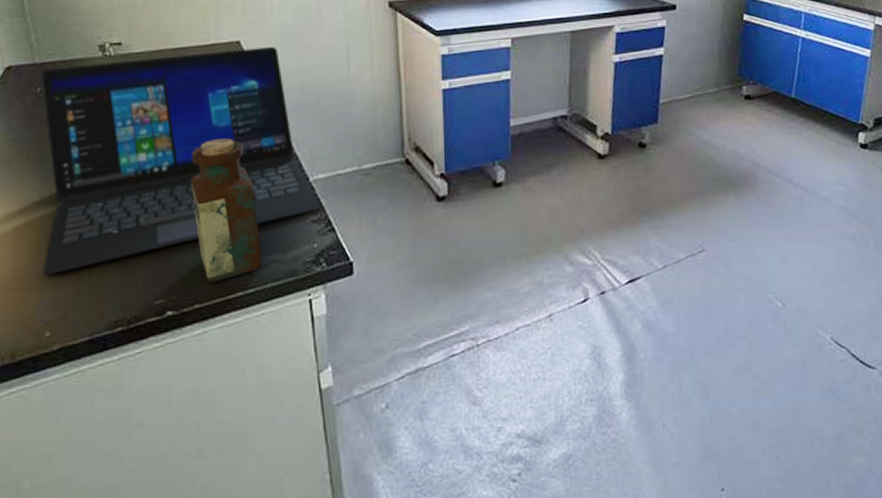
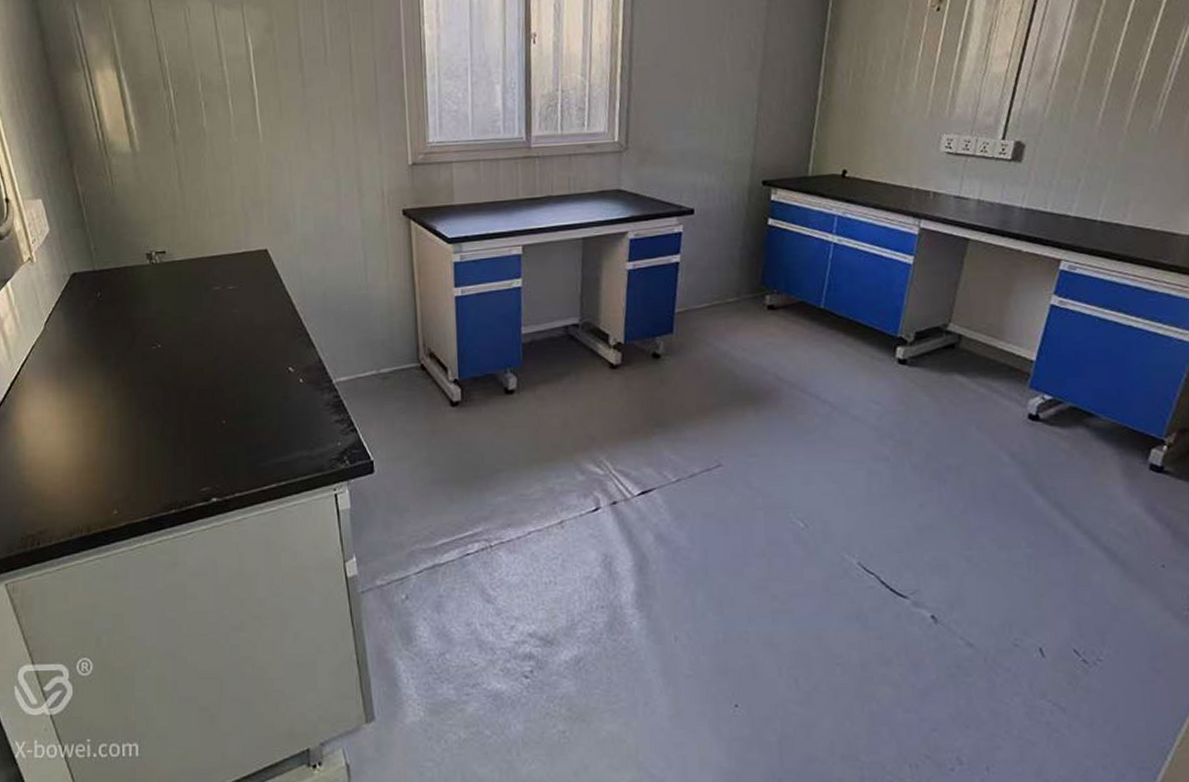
laptop: present [41,47,321,275] -> none [100,255,344,460]
bottle: present [190,138,263,283] -> none [228,341,293,475]

